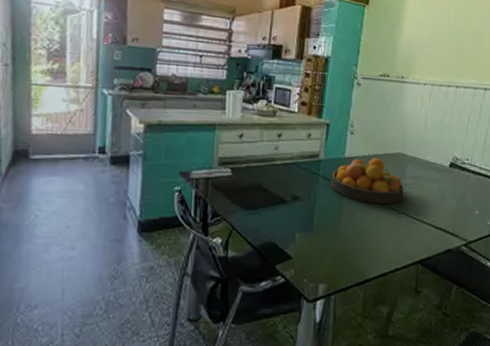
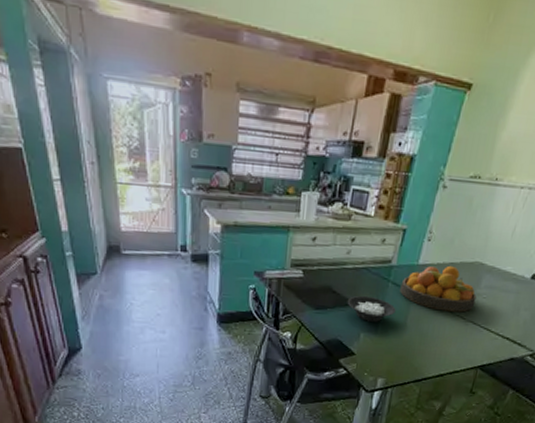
cereal bowl: none [279,192,329,220] -> present [347,295,396,322]

